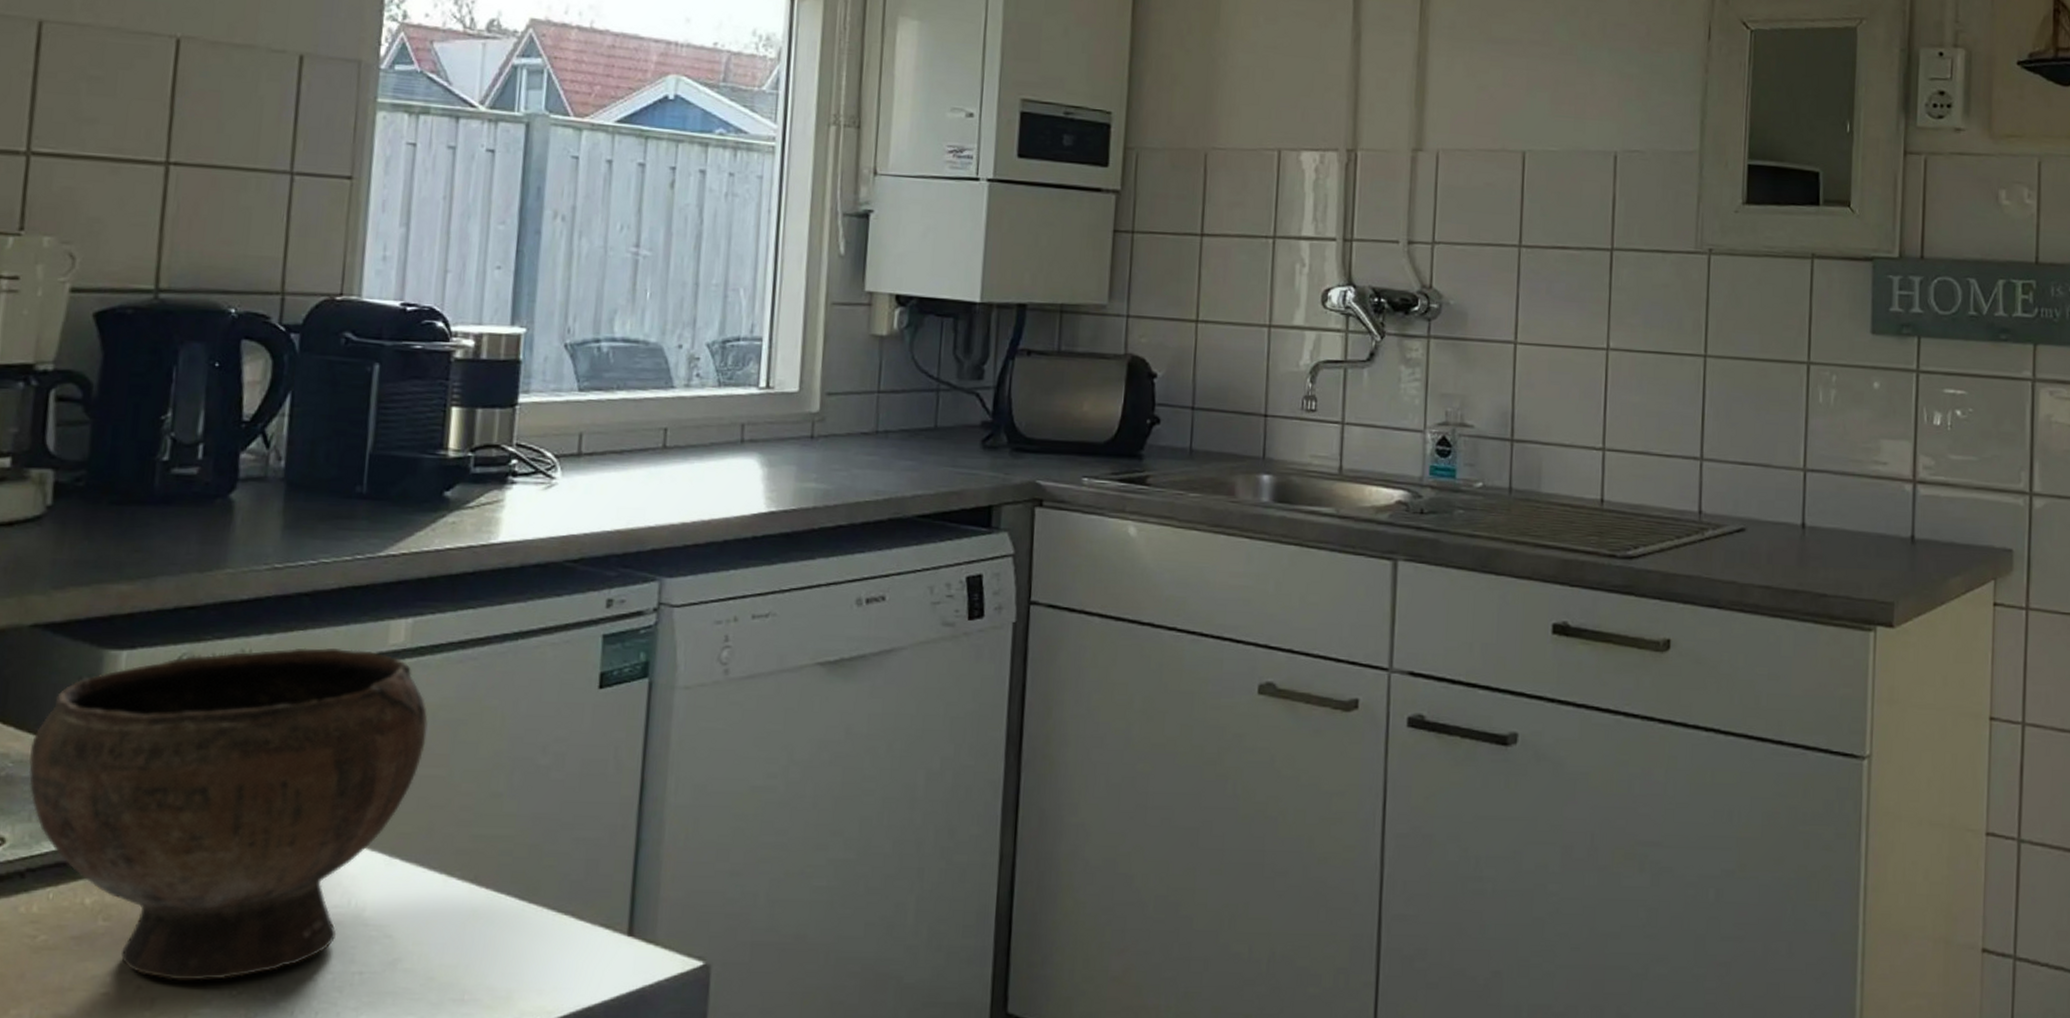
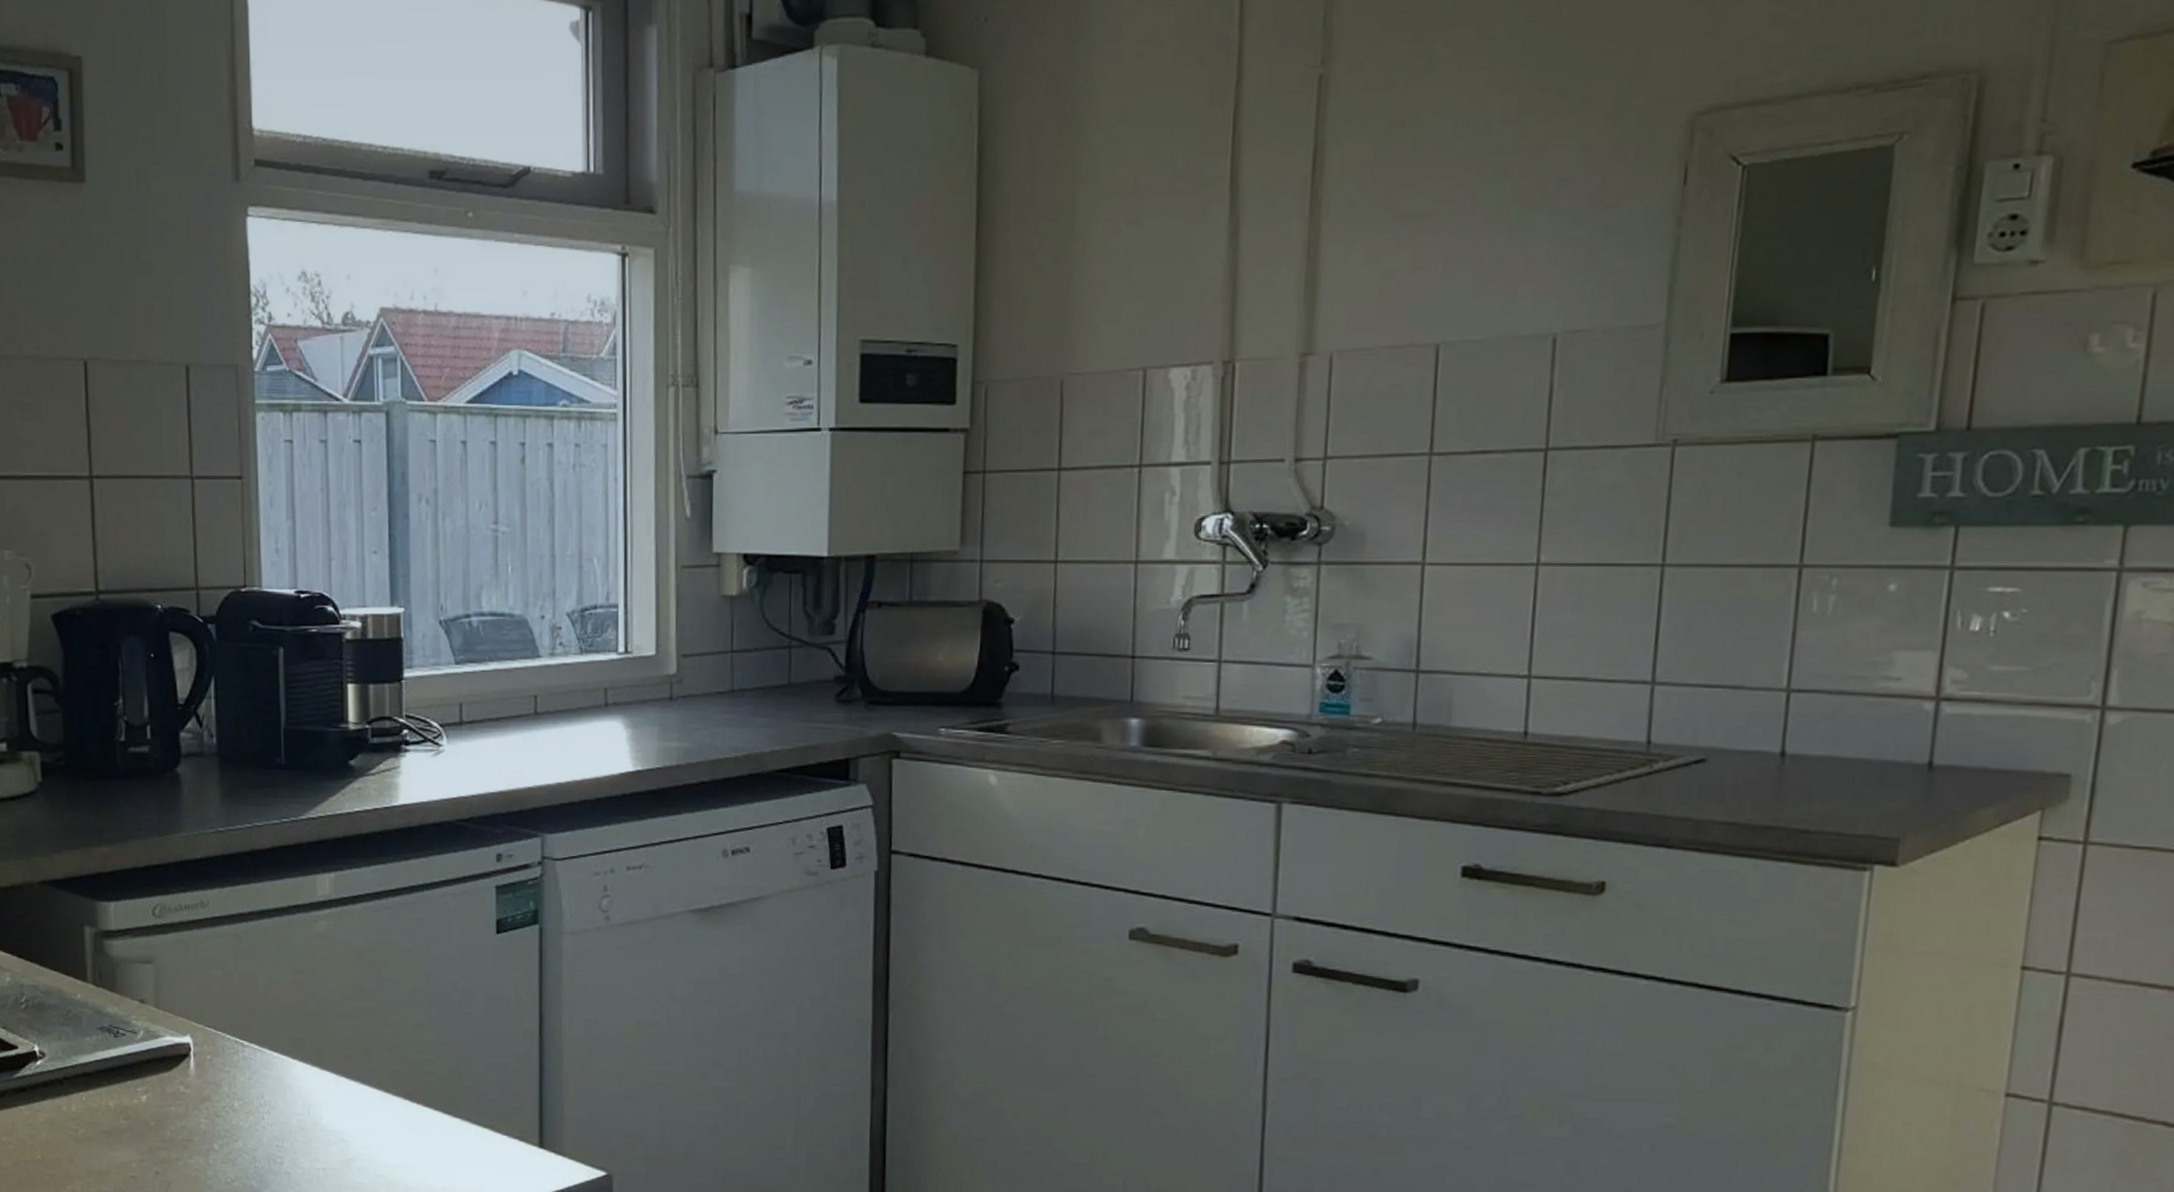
bowl: present [28,647,428,981] -> none [52,898,356,1170]

